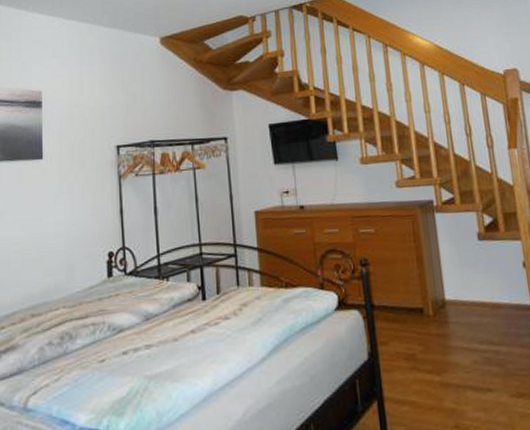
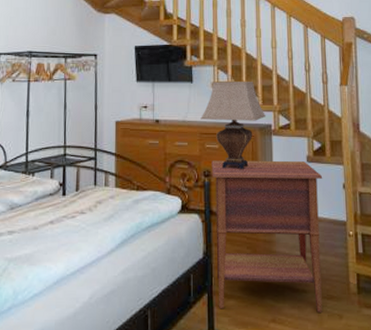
table lamp: none [351,153,426,256] -> present [201,81,267,170]
nightstand: none [368,239,513,418] -> present [212,160,323,312]

